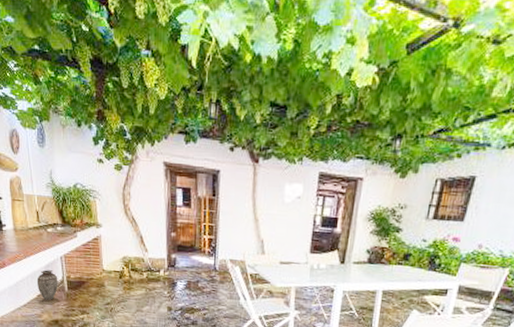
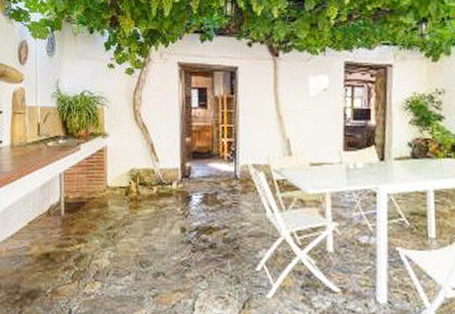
vase: present [36,269,58,300] -> none [29,190,55,228]

